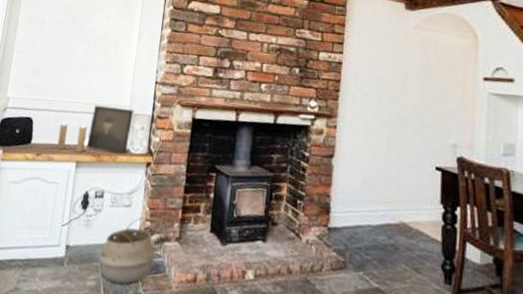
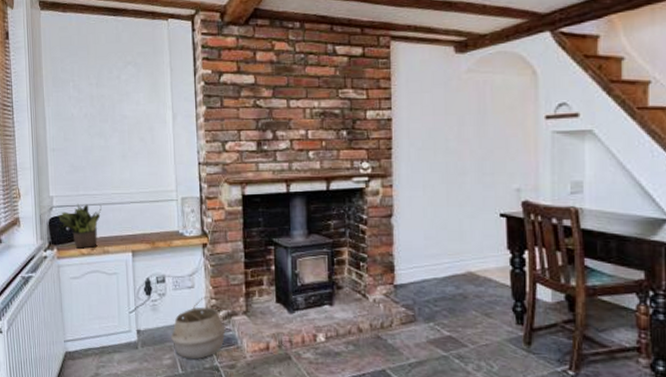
potted plant: none [10,107,55,155] -> present [57,203,102,250]
candle: present [55,120,87,153] -> none [109,212,139,242]
picture frame: present [86,104,134,154] -> none [139,193,182,238]

